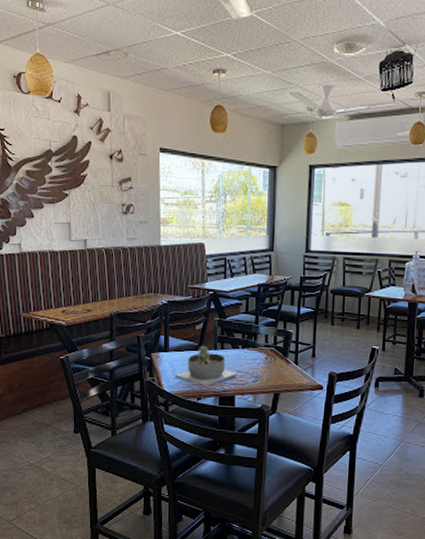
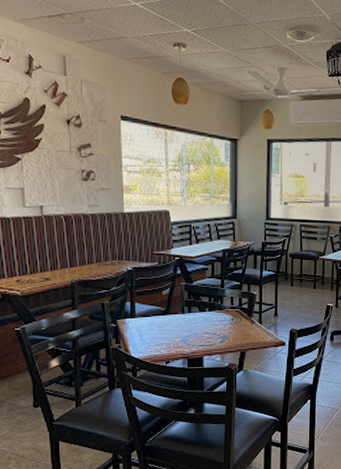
succulent planter: present [175,345,237,386] -> none [142,309,205,349]

